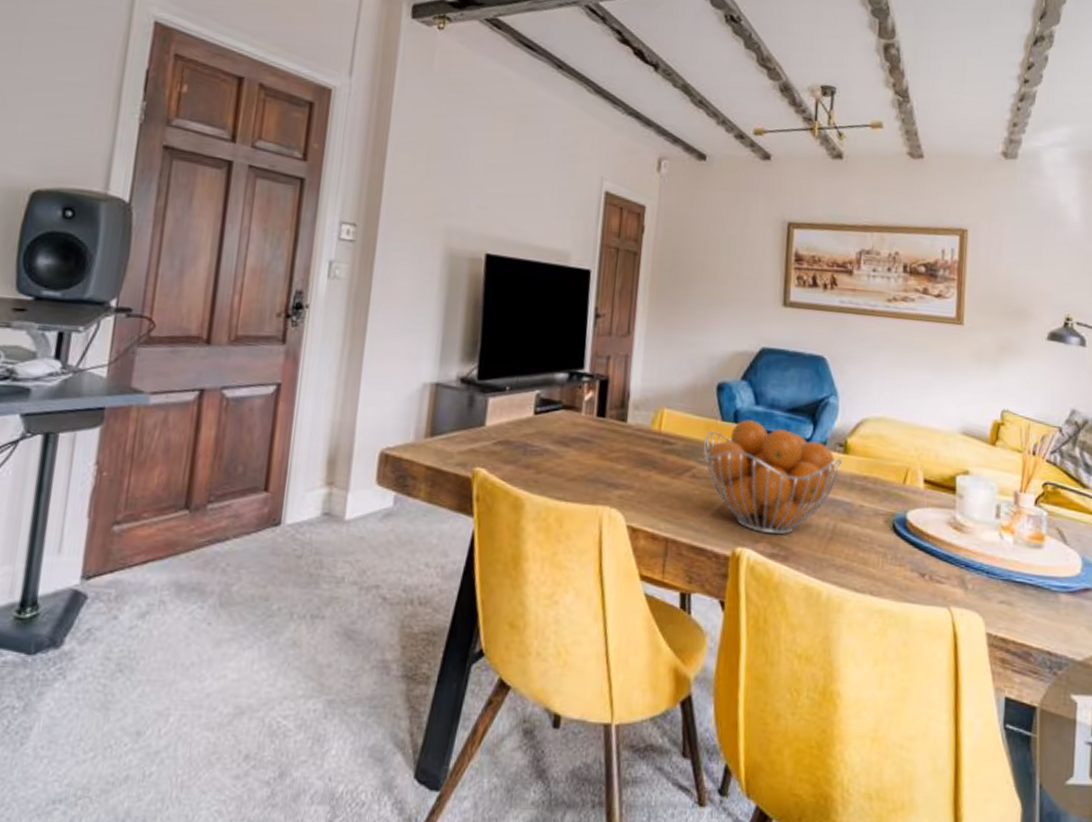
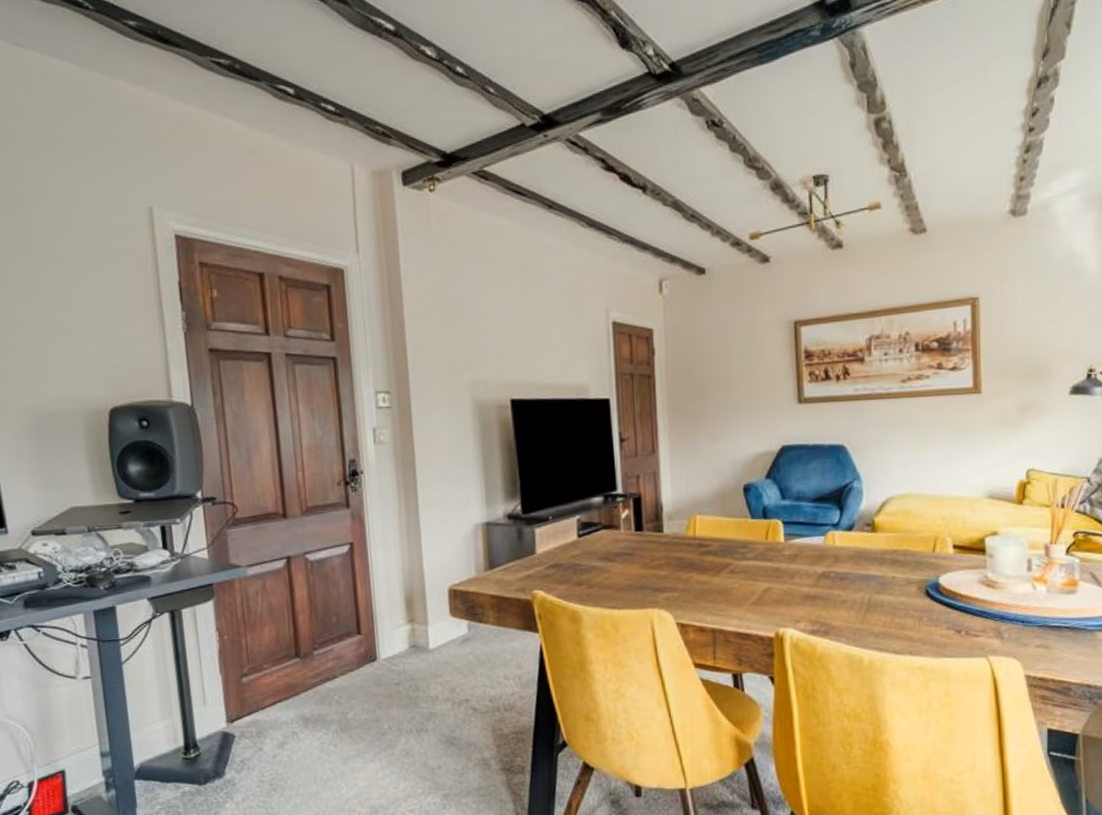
fruit basket: present [703,419,842,535] -> none [737,514,871,614]

